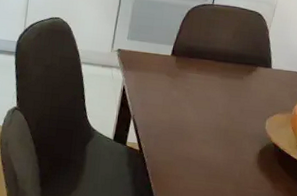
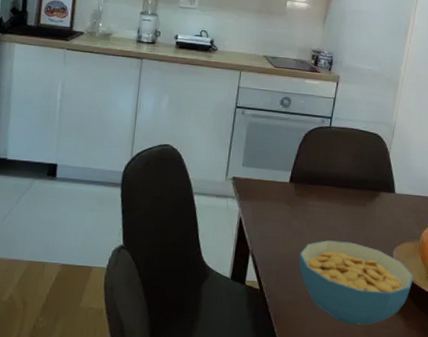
cereal bowl: none [176,109,284,186] -> present [299,240,414,325]

